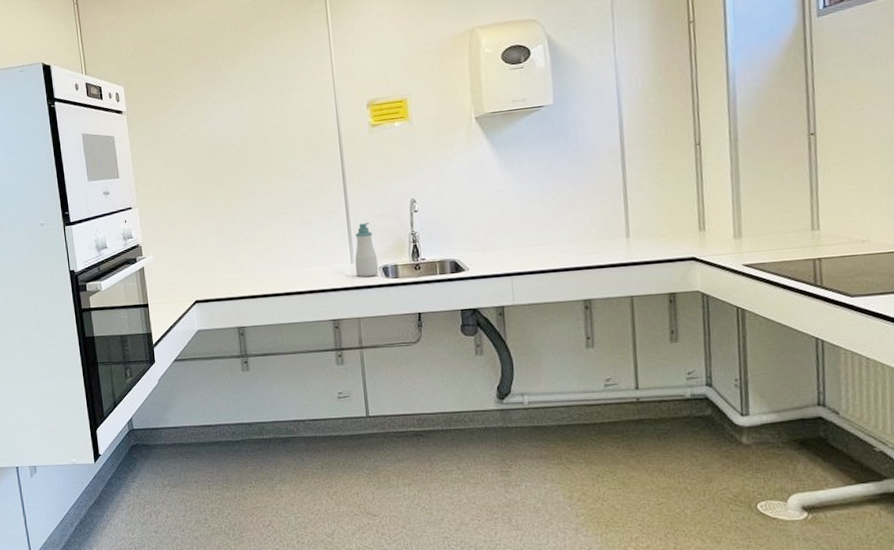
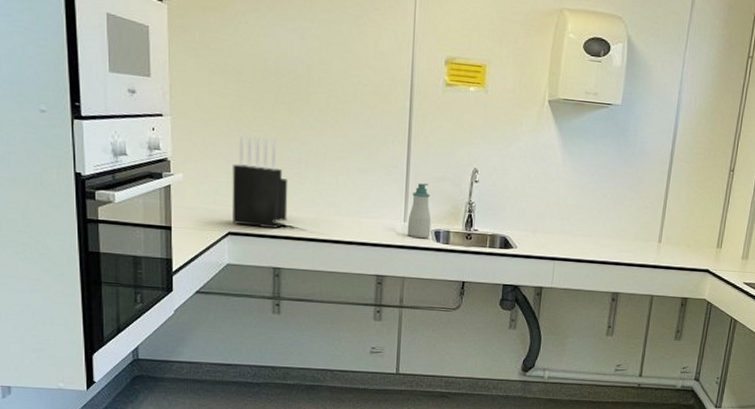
knife block: none [192,209,245,292] -> present [232,135,288,229]

